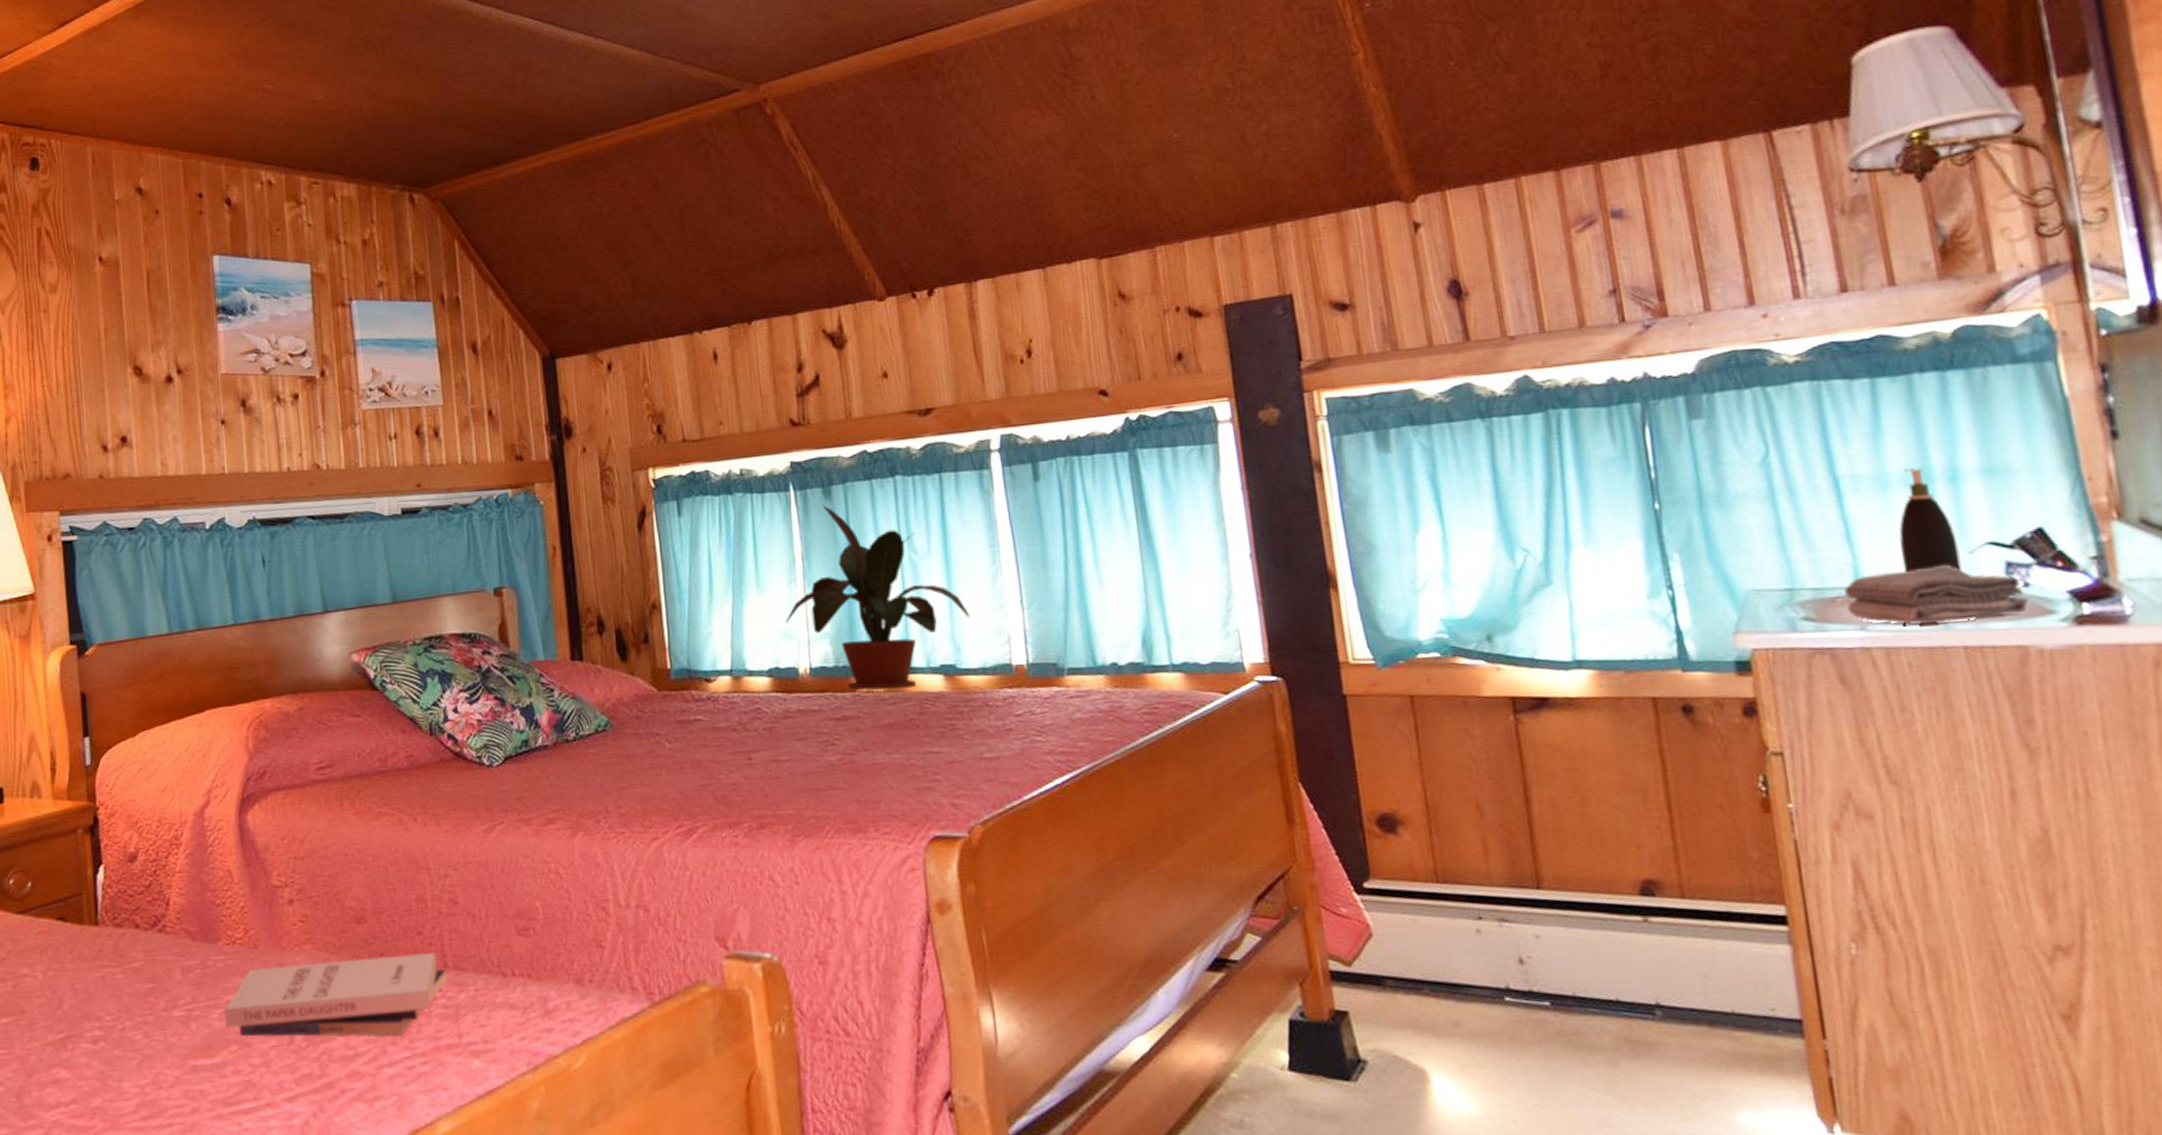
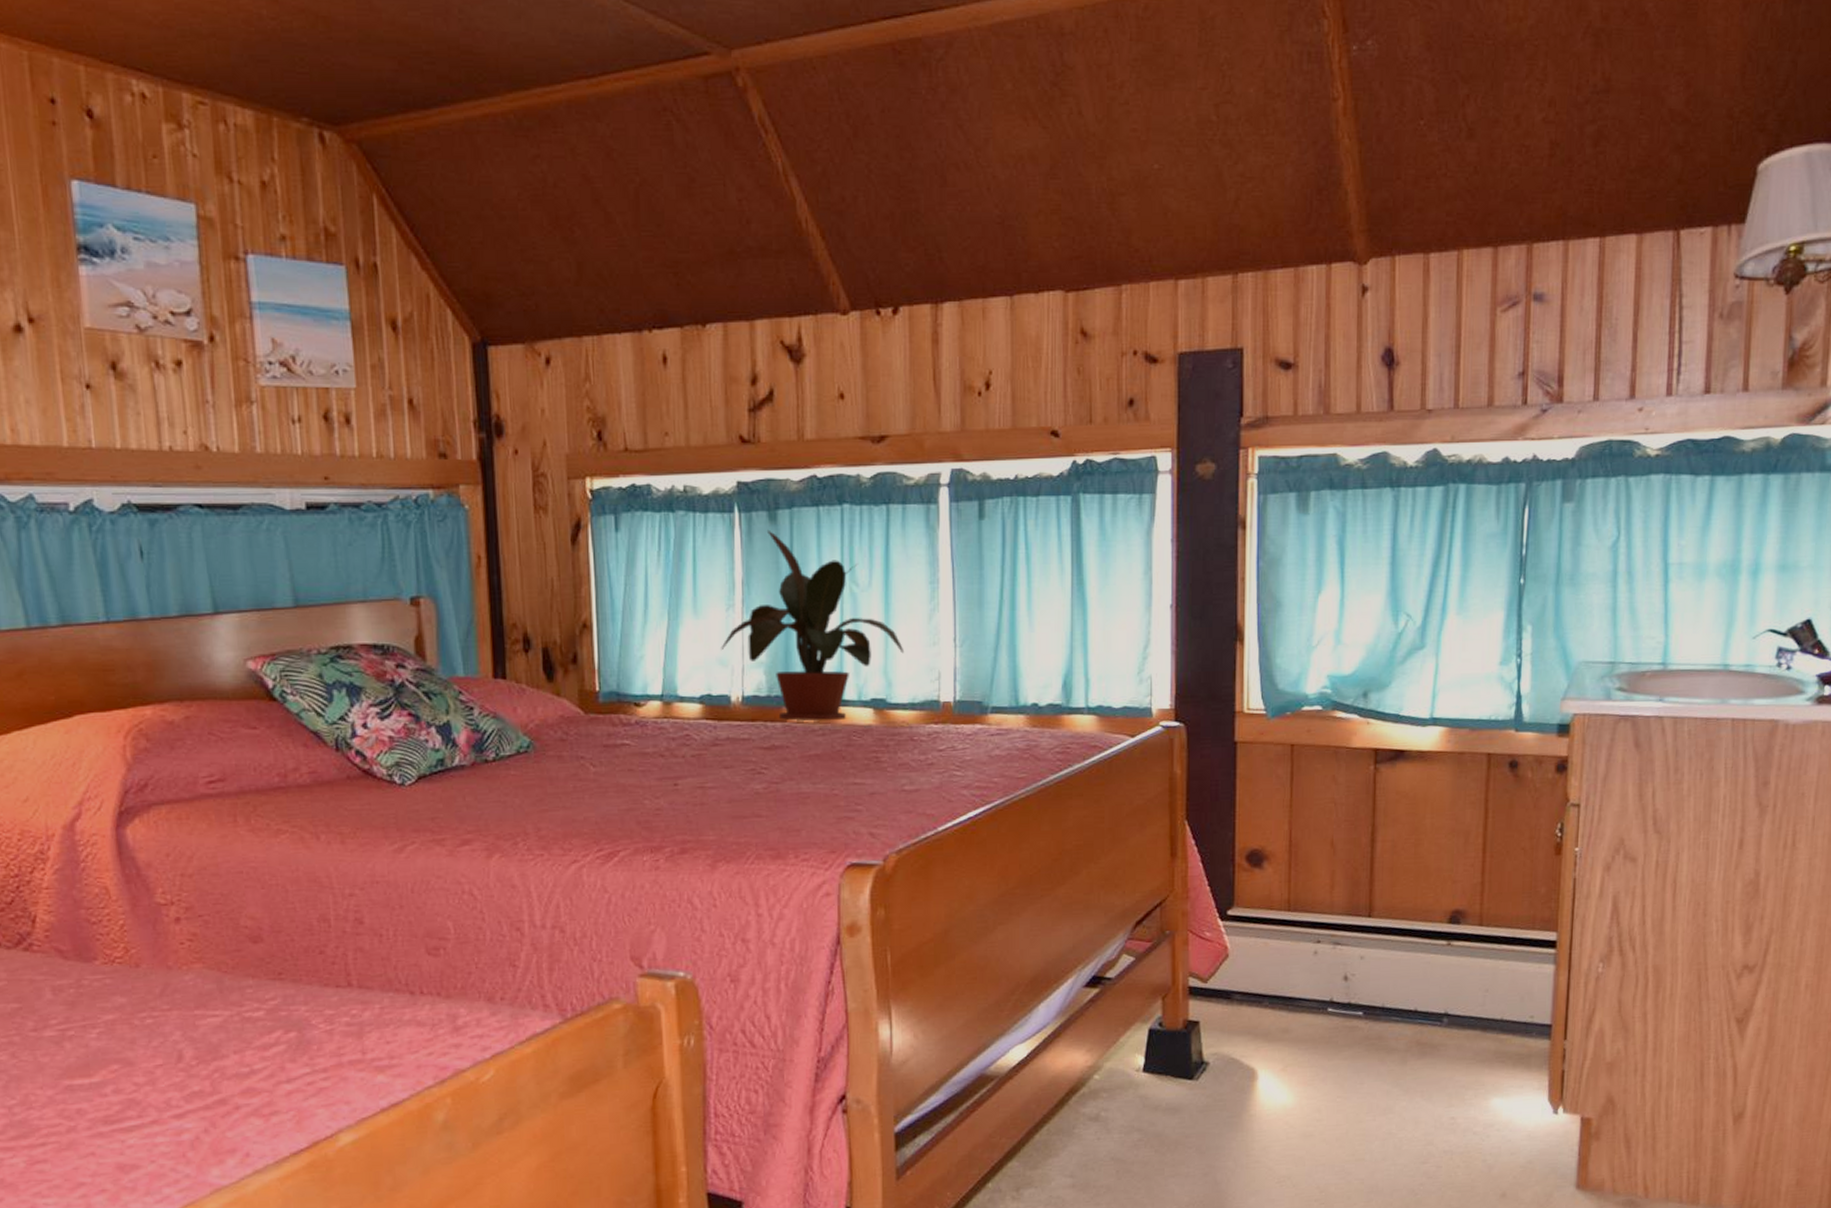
books: present [225,953,449,1037] -> none [103,972,353,1056]
towel: present [1843,564,2028,625] -> none [1652,647,1787,698]
soap dispenser: present [1899,468,1963,572] -> none [1701,560,1747,653]

